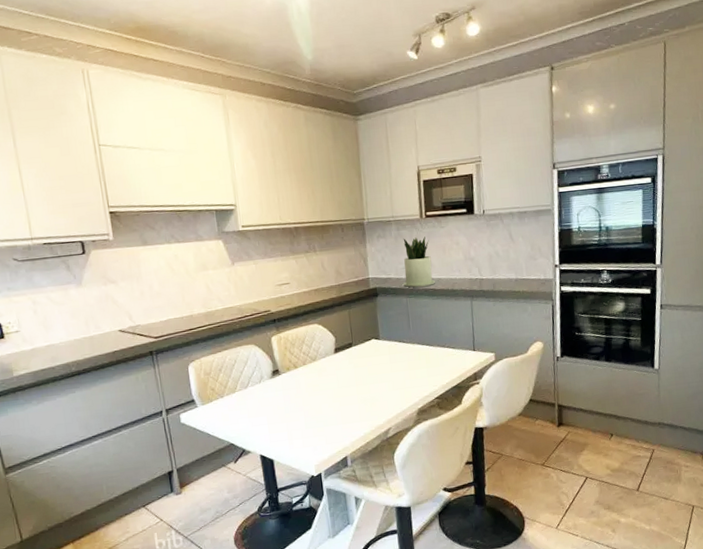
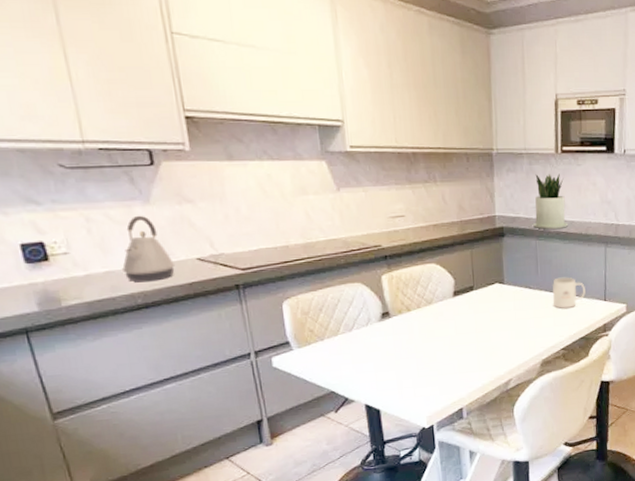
kettle: none [60,296,101,353] -> present [122,215,175,283]
mug: none [424,330,455,360] -> present [552,277,585,309]

